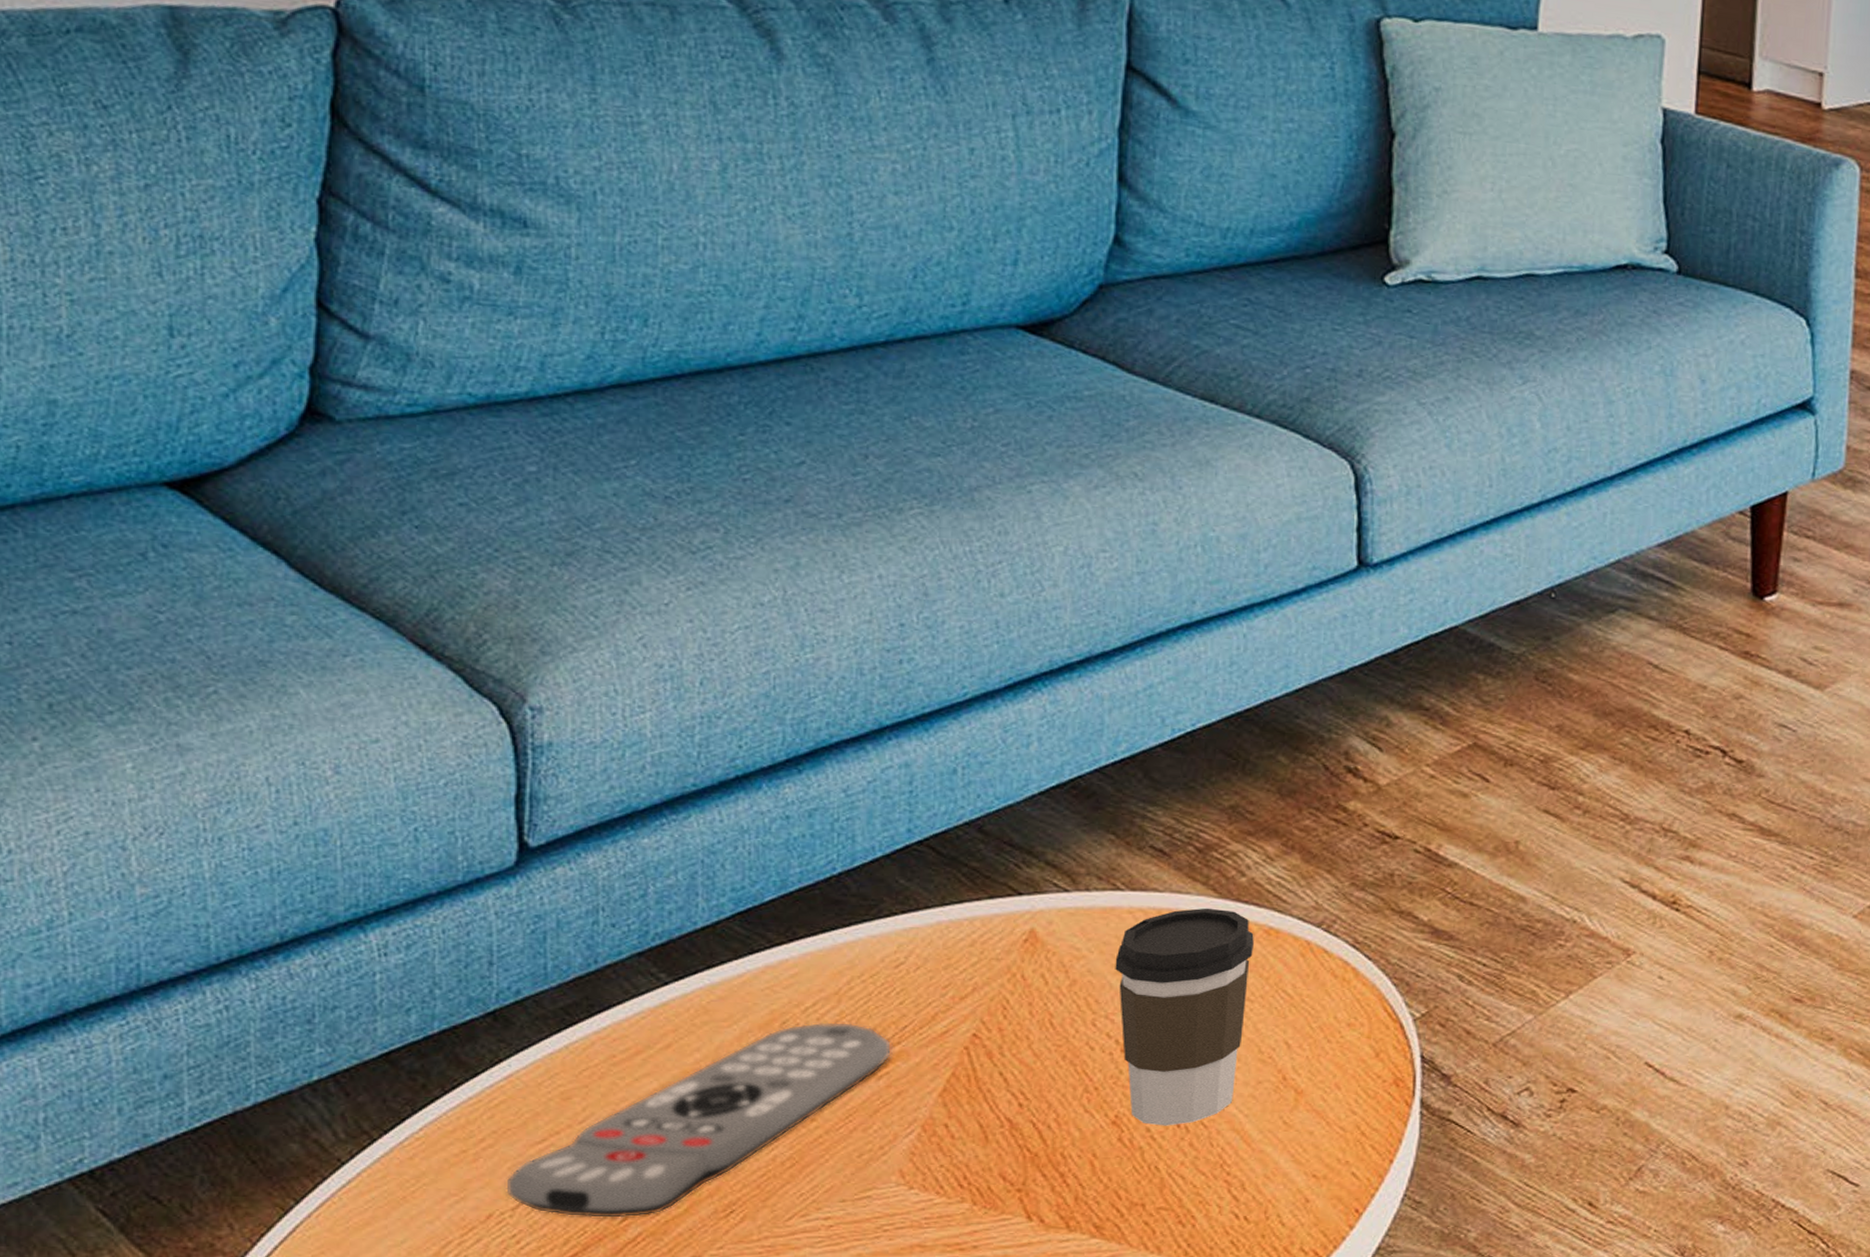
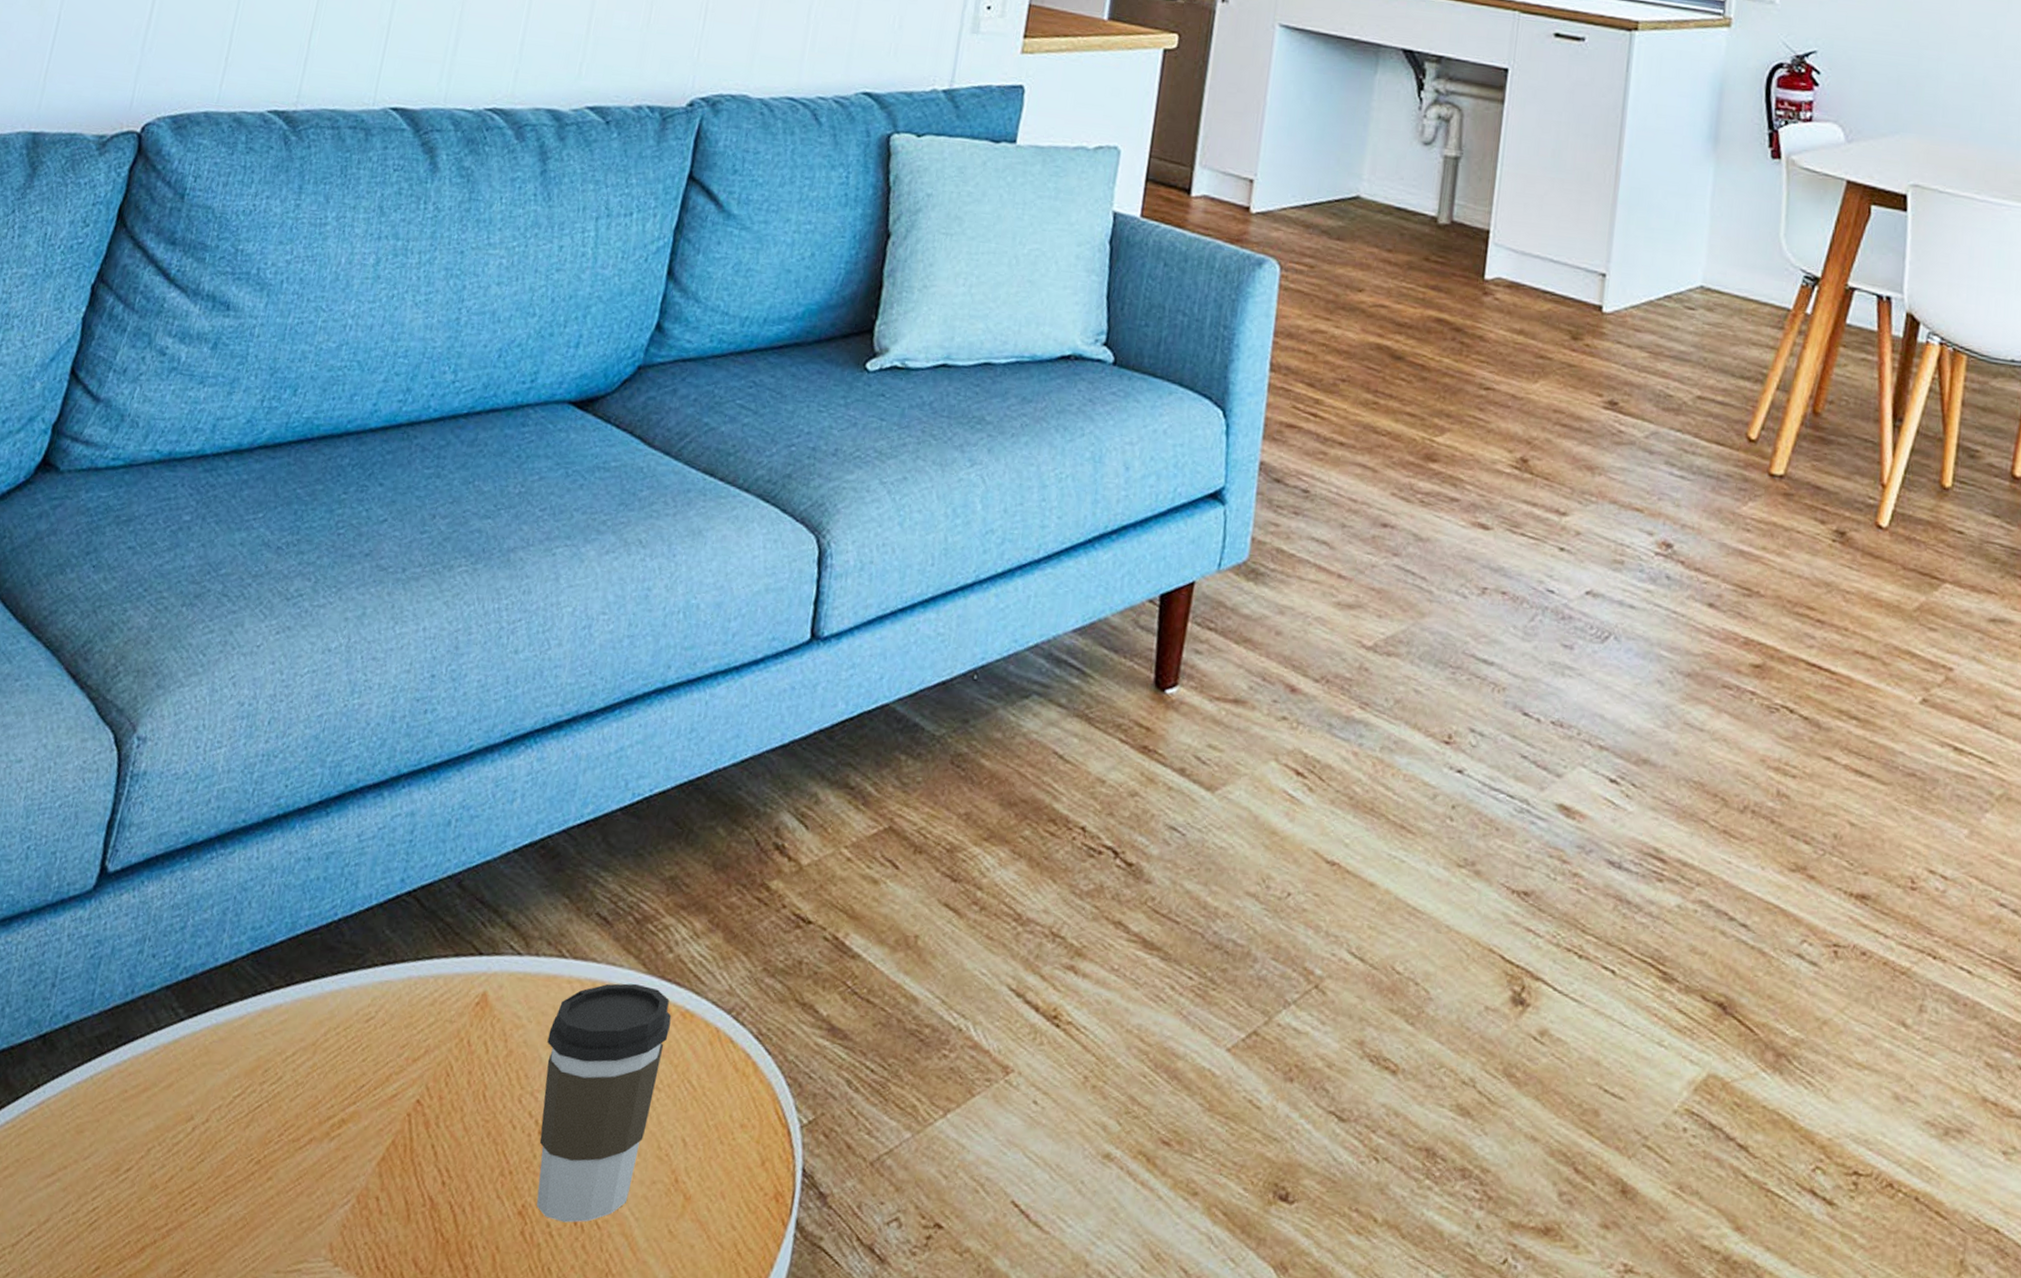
remote control: present [506,1022,893,1219] -> none [11,1073,349,1268]

